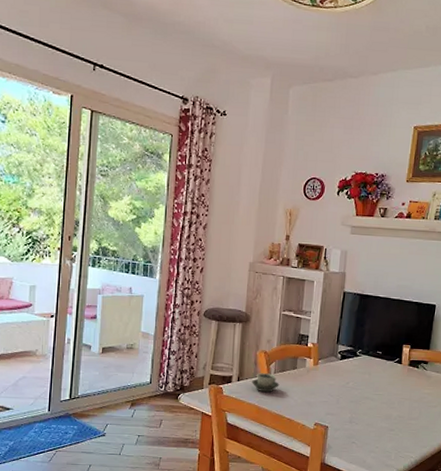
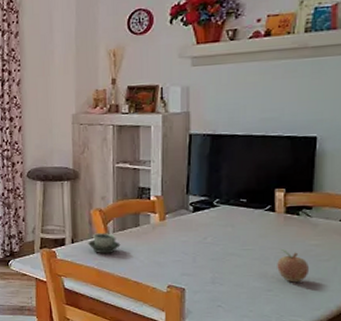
fruit: none [399,396,422,424] -> present [277,249,308,283]

